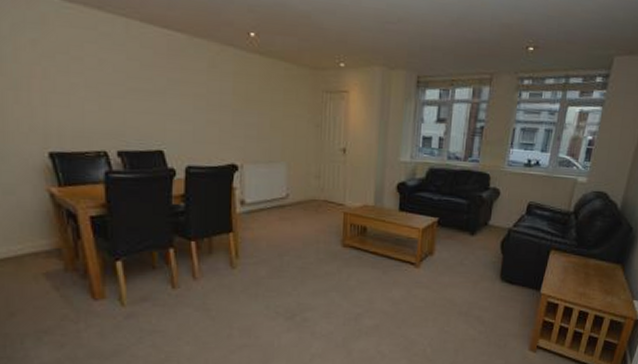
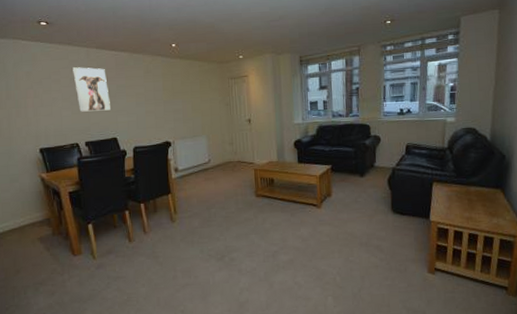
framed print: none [103,43,156,112] -> present [73,67,110,112]

